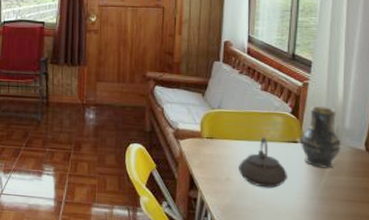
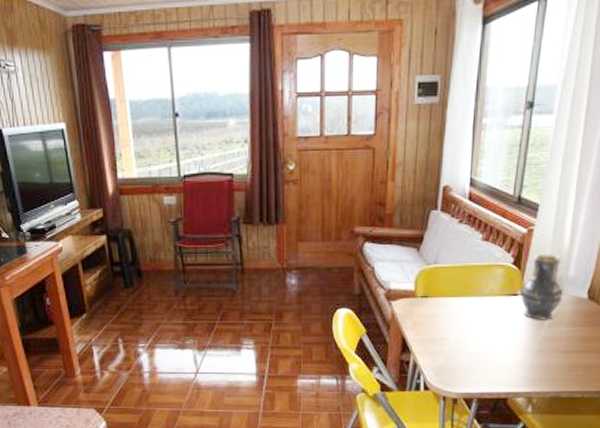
teapot: present [239,137,289,188] -> none [454,292,506,345]

